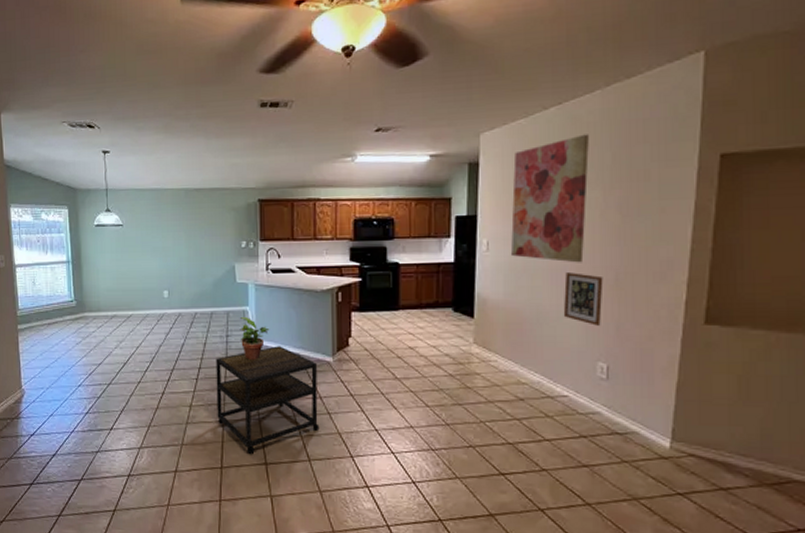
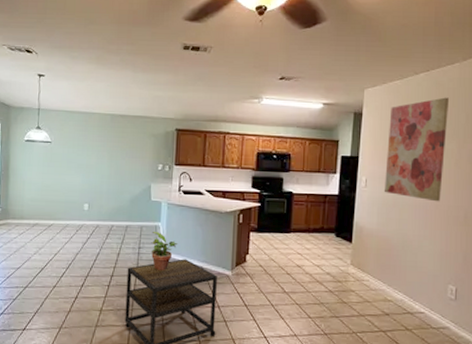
picture frame: present [563,272,603,326] -> none [423,209,456,255]

